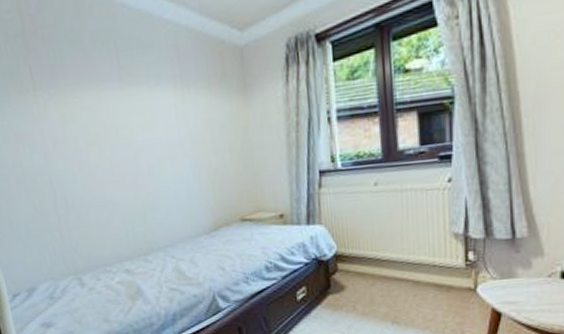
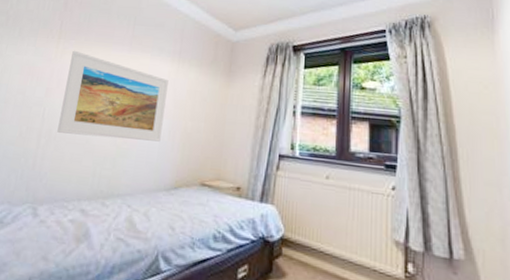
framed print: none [56,101,186,199] -> present [57,50,169,142]

